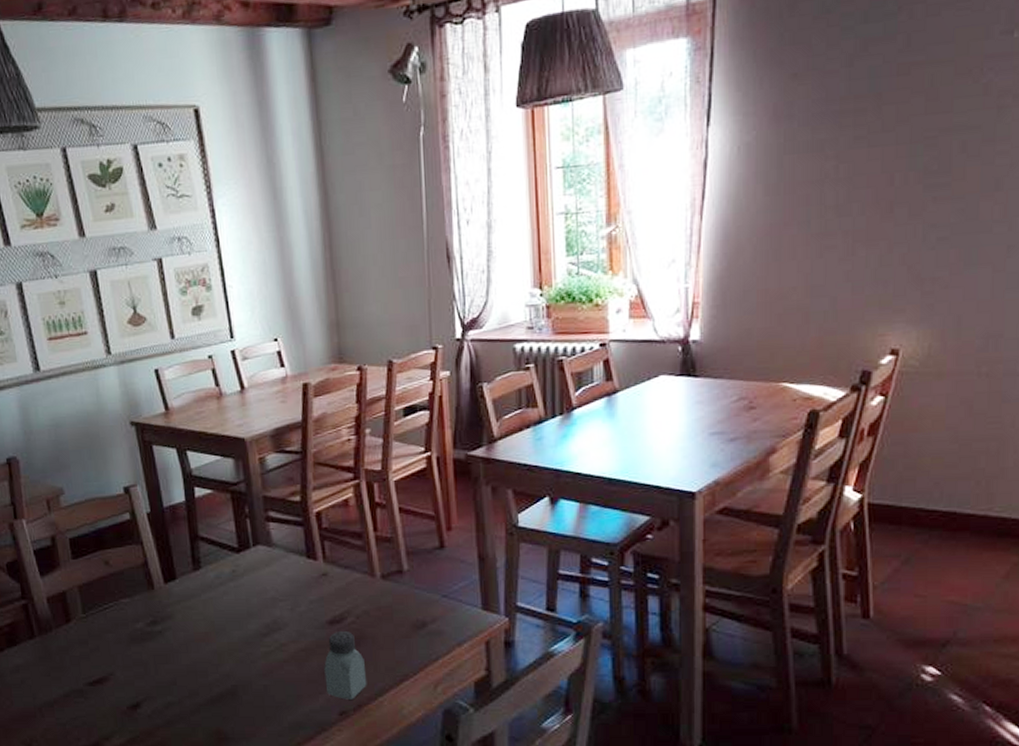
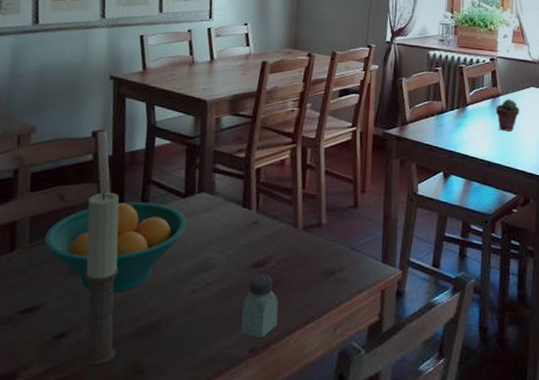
fruit bowl: none [98,561,247,659] -> present [44,202,187,292]
candle: none [135,553,196,735] -> present [83,192,119,366]
potted succulent: none [613,394,646,437] -> present [495,99,519,131]

